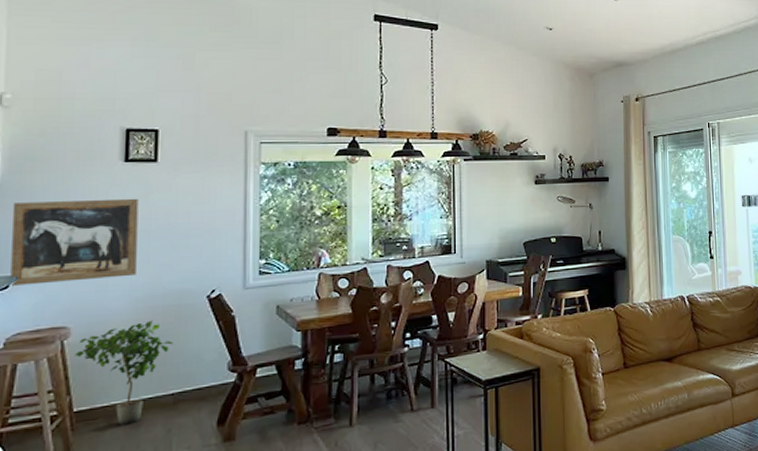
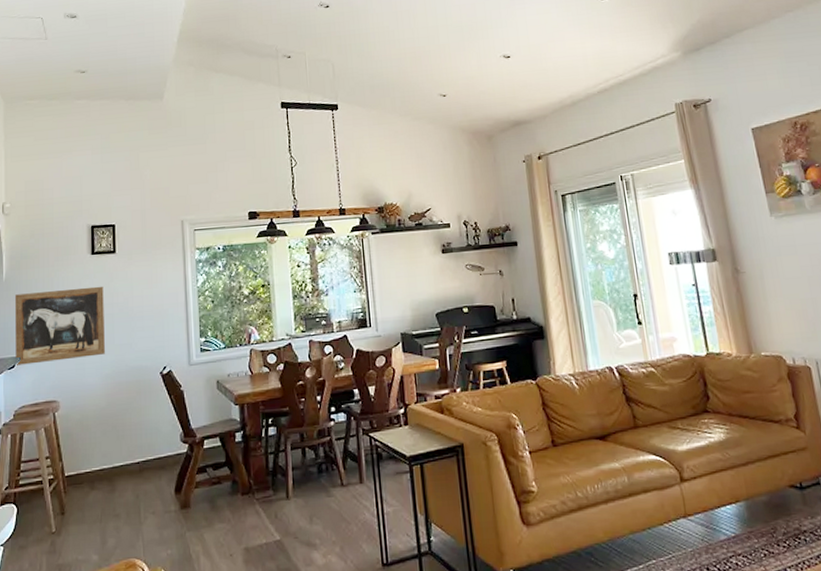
potted plant: present [74,320,174,426] -> none [63,394,137,490]

